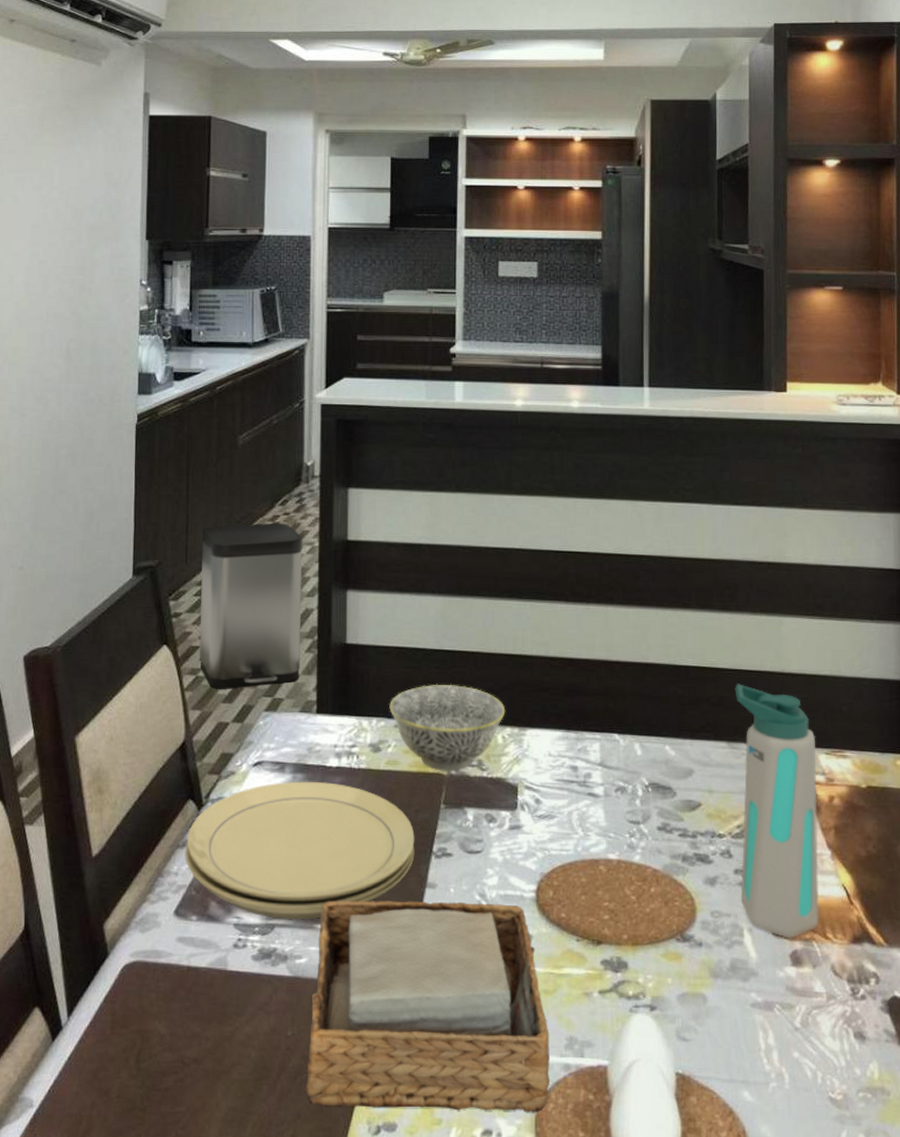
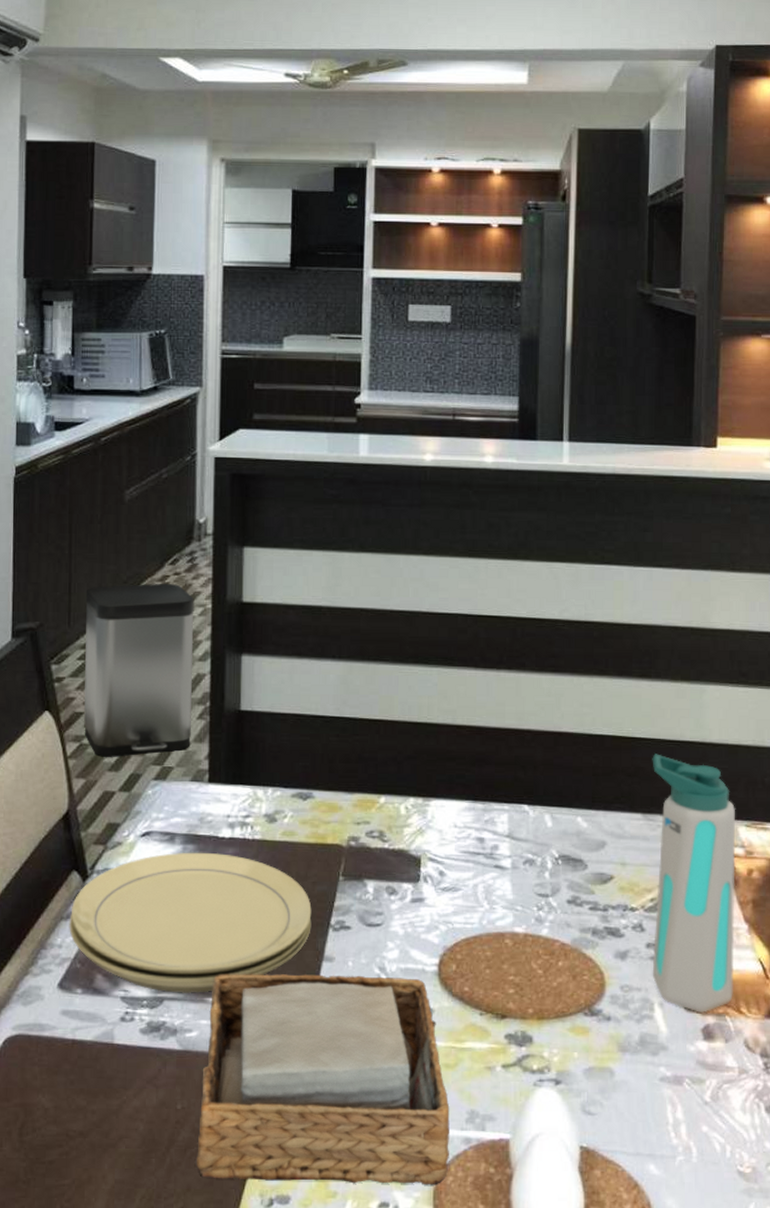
bowl: present [389,684,506,772] -> none [286,752,409,844]

